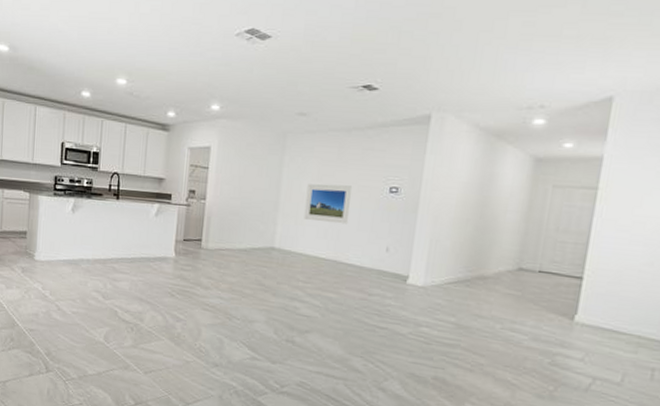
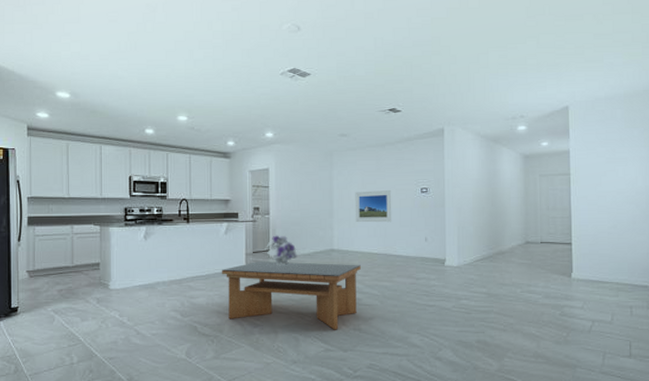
coffee table: none [147,250,304,339] -> present [221,261,361,330]
bouquet: none [197,223,233,258] -> present [265,235,297,265]

